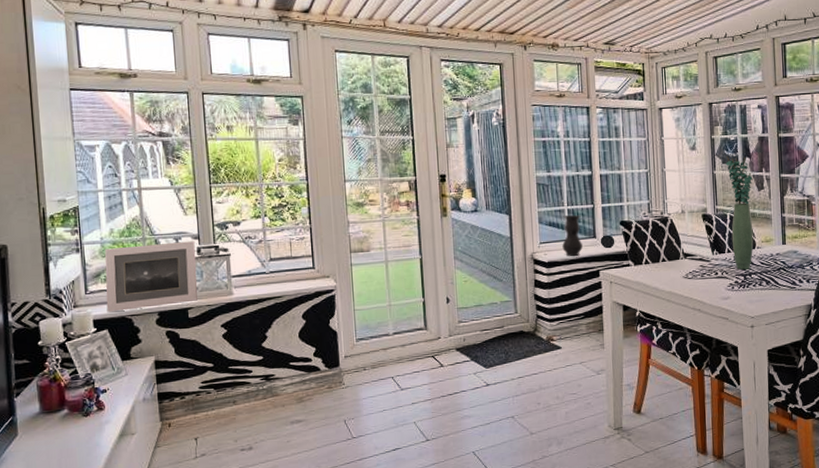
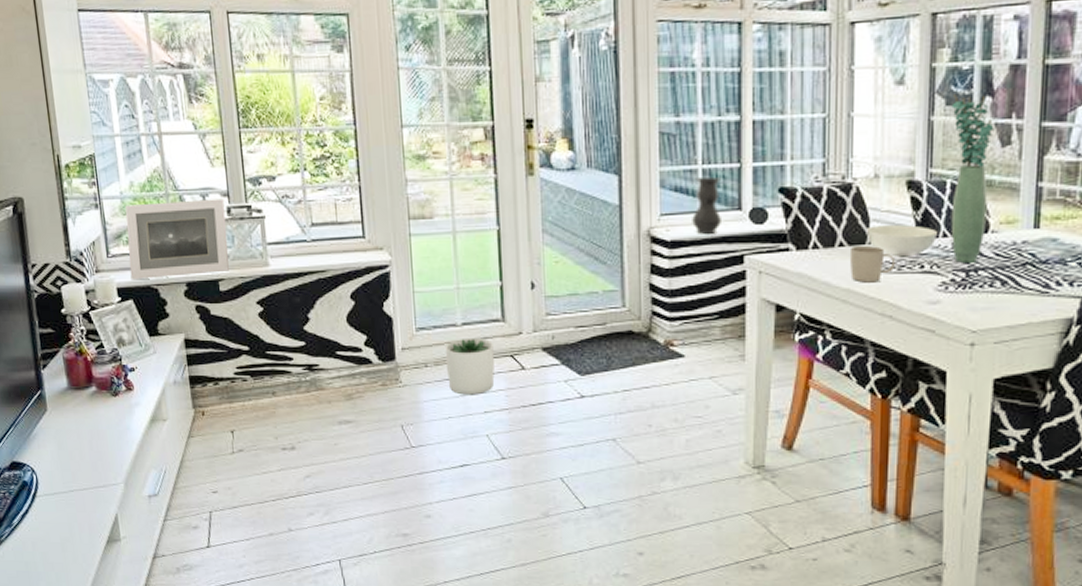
planter: none [381,343,420,391] -> present [446,337,495,395]
mug: none [669,260,700,287] -> present [849,246,896,283]
bowl: none [679,245,724,268] -> present [866,224,937,257]

